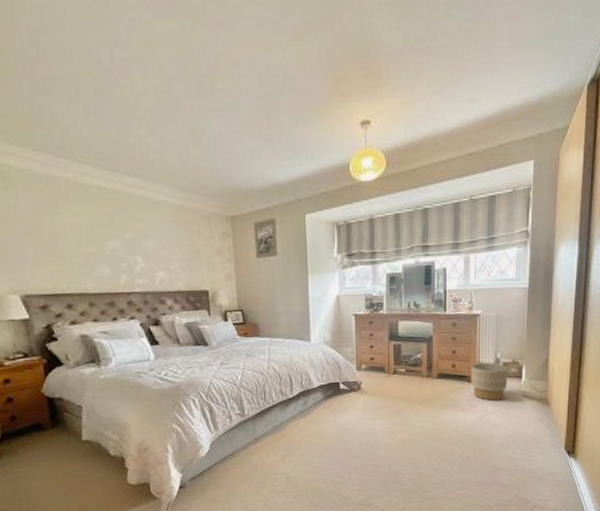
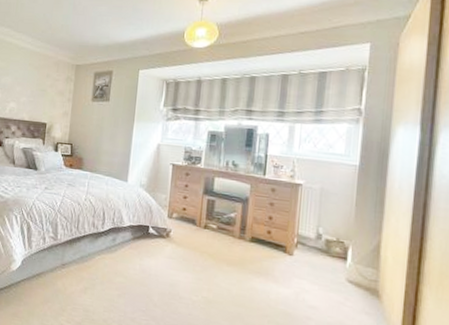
planter: present [470,362,509,401] -> none [287,234,332,279]

